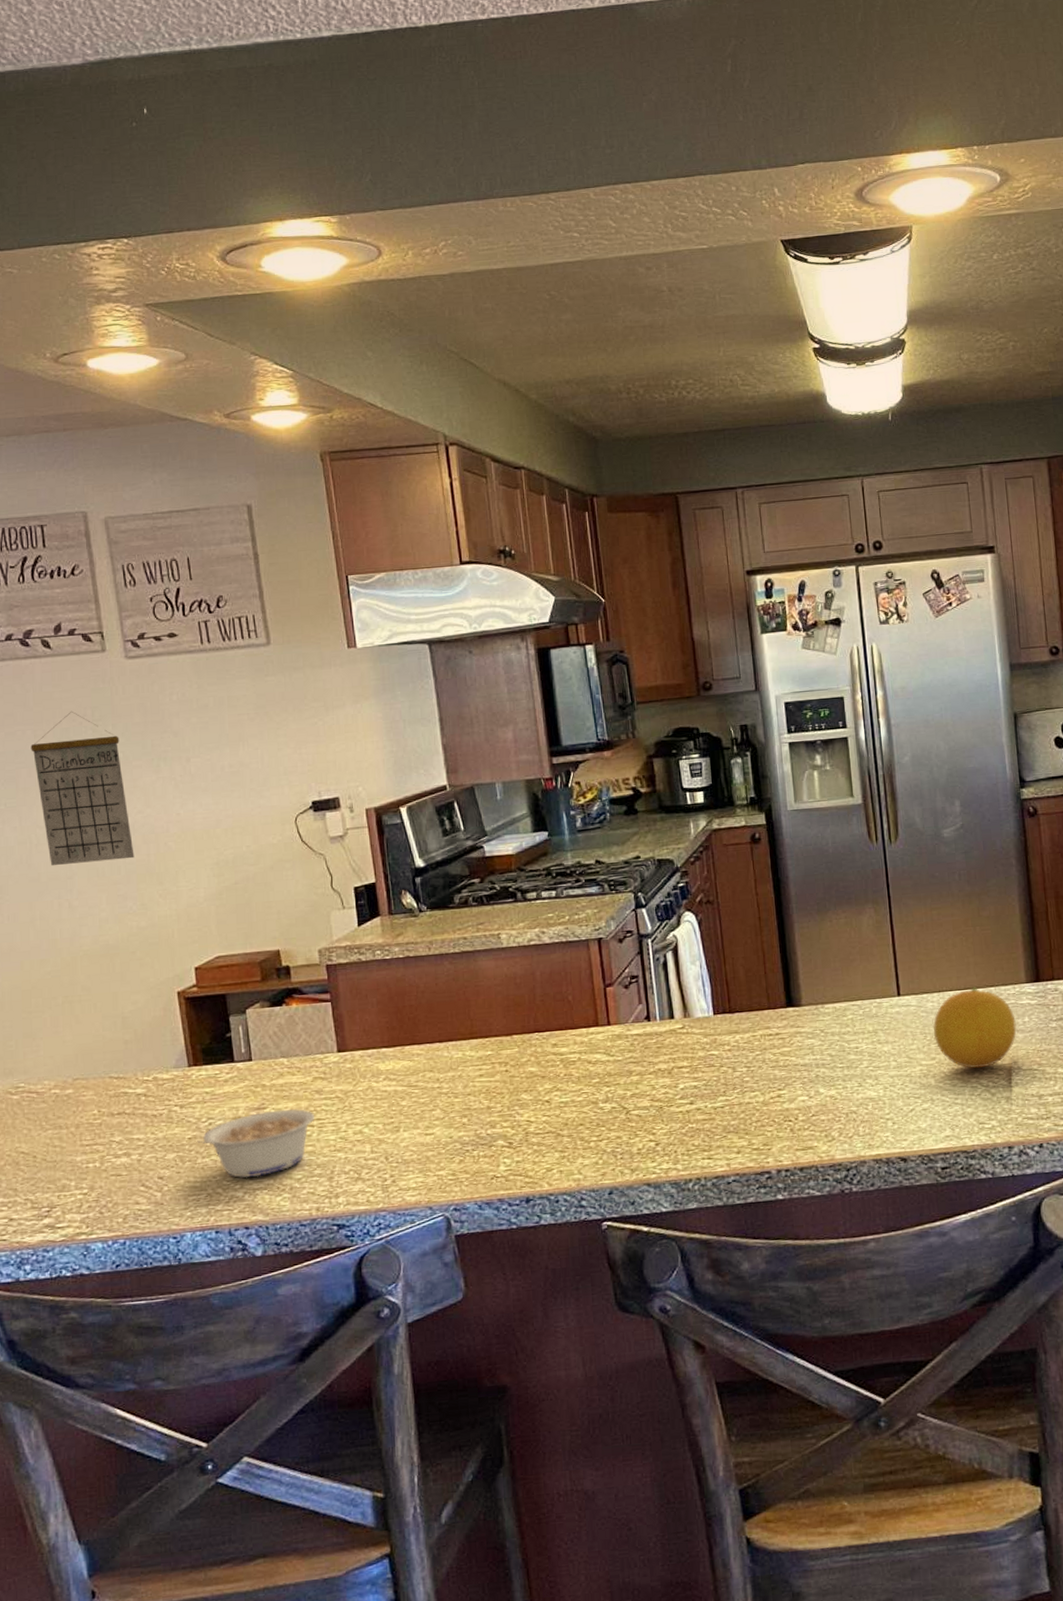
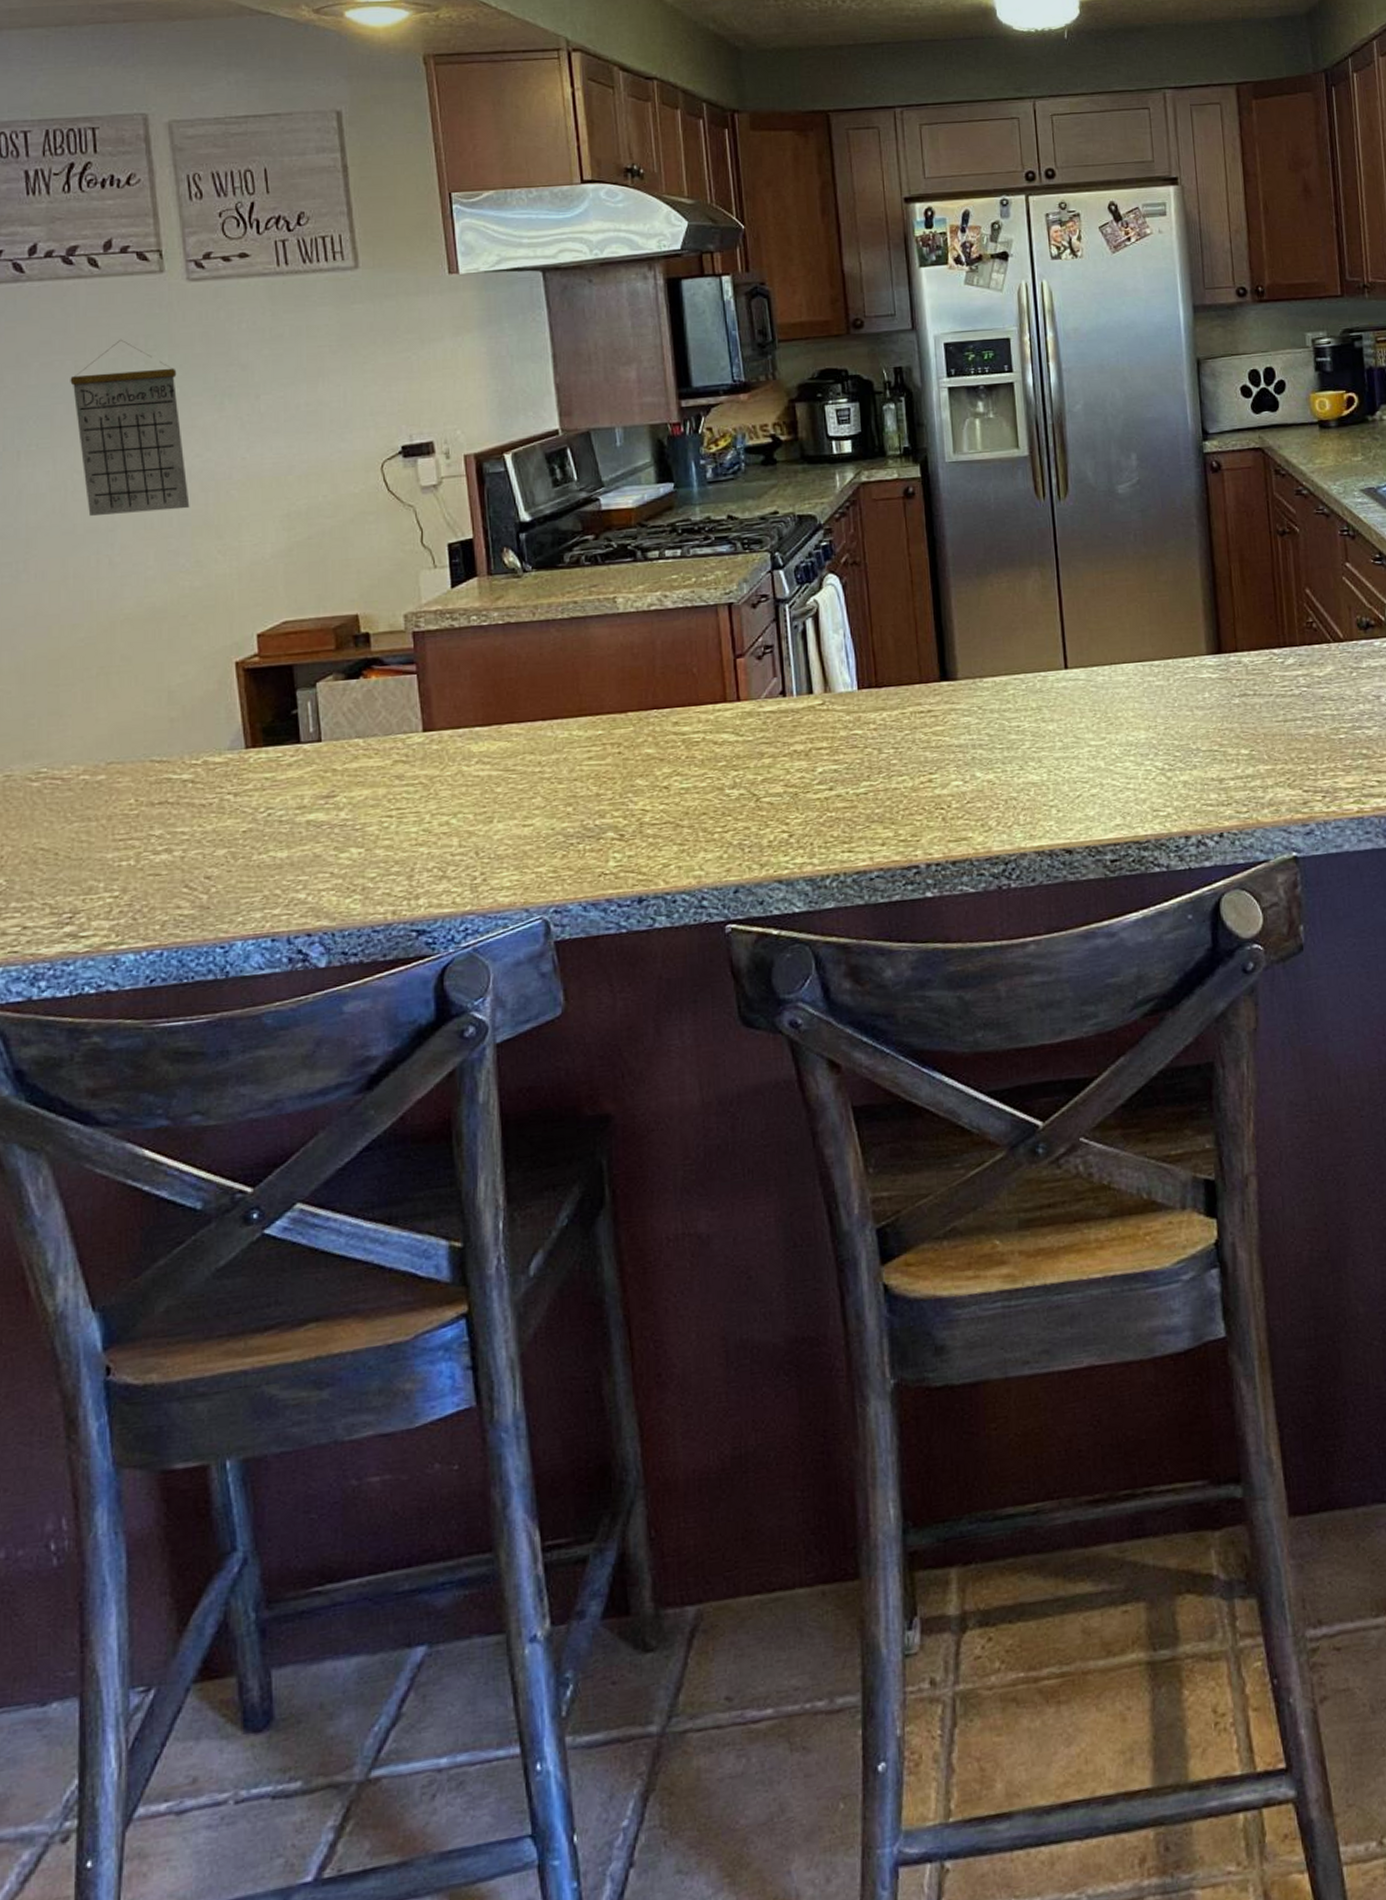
legume: present [197,1108,315,1178] -> none [253,796,395,878]
fruit: present [932,987,1017,1069] -> none [1103,659,1196,750]

